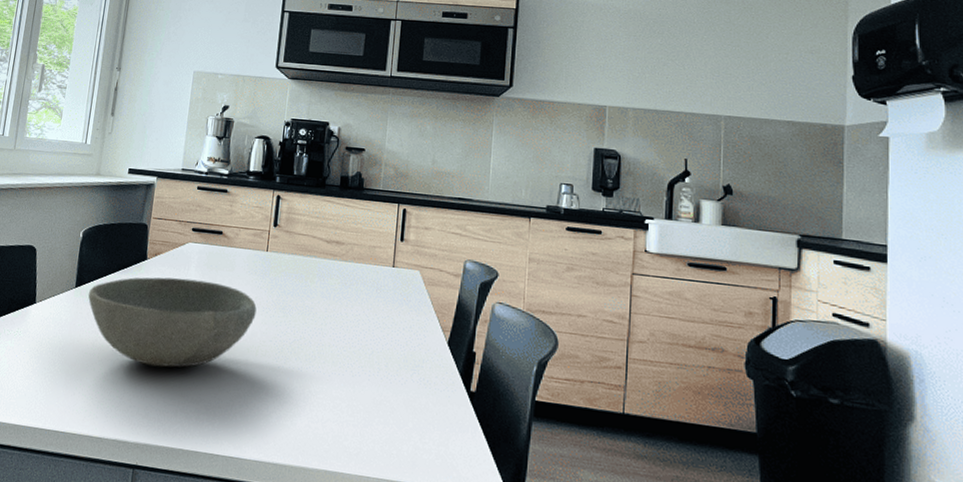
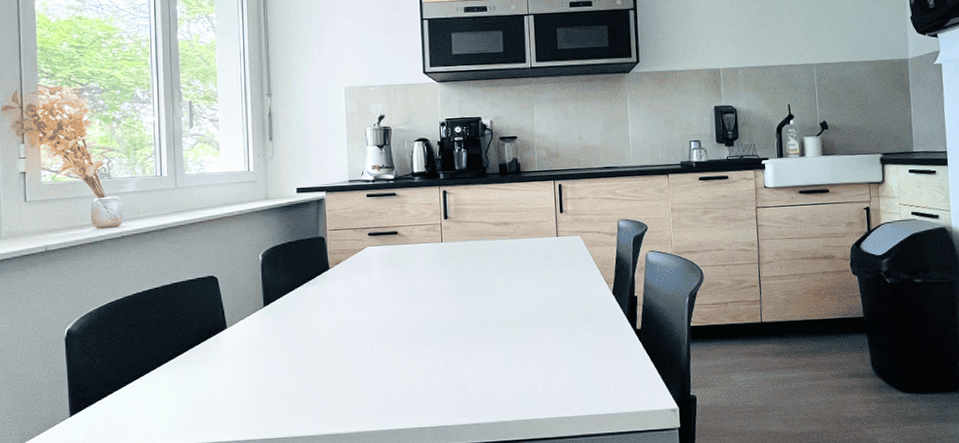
bowl: present [88,277,257,368] -> none [277,278,441,364]

